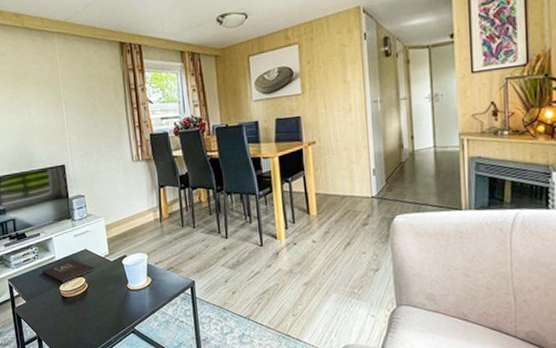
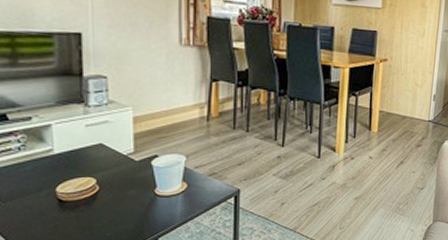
book: present [41,260,96,282] -> none [29,155,113,182]

